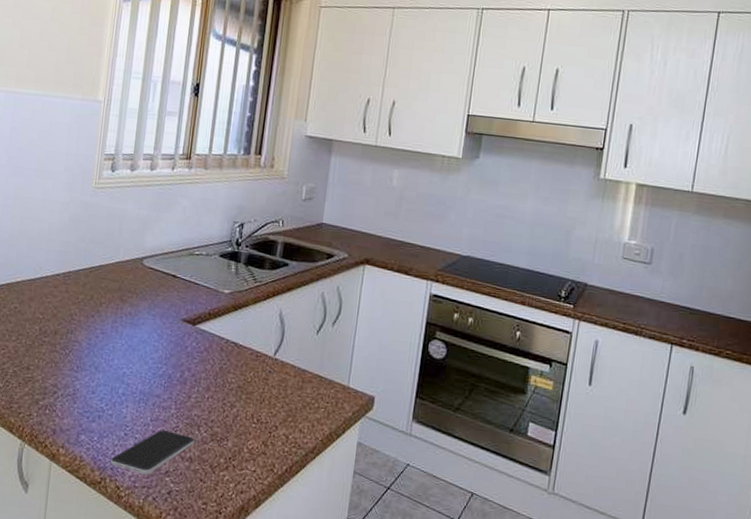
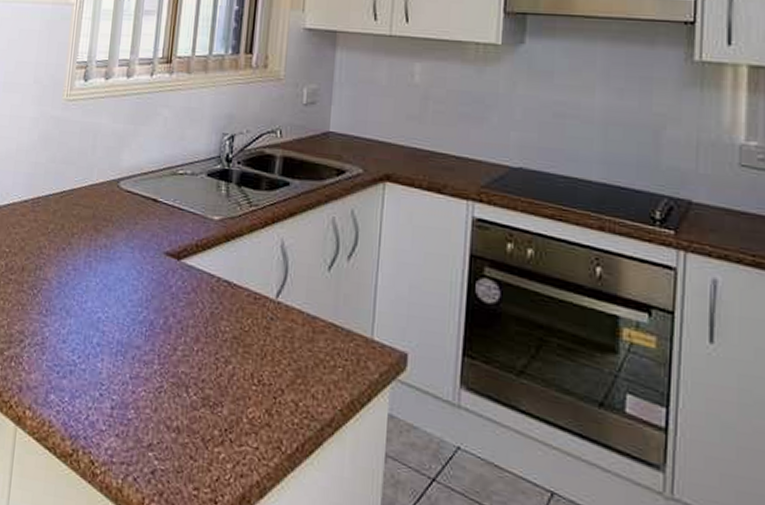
smartphone: present [111,430,195,475] -> none [84,390,182,447]

